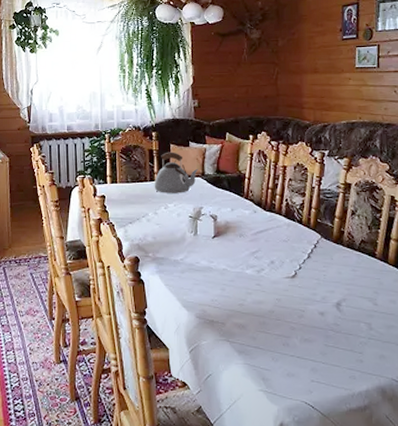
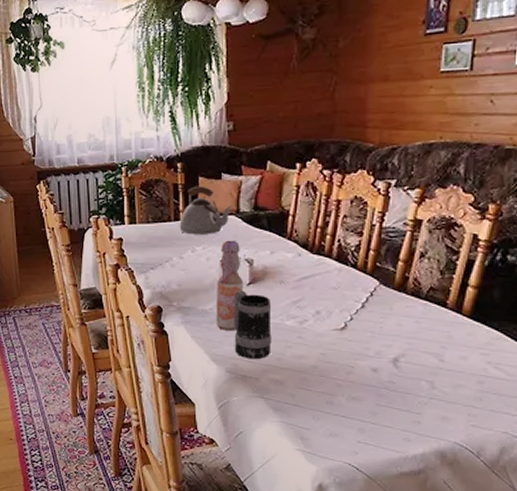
bottle: none [186,198,209,280] -> present [215,240,243,332]
mug: none [201,242,235,306] -> present [234,290,272,360]

